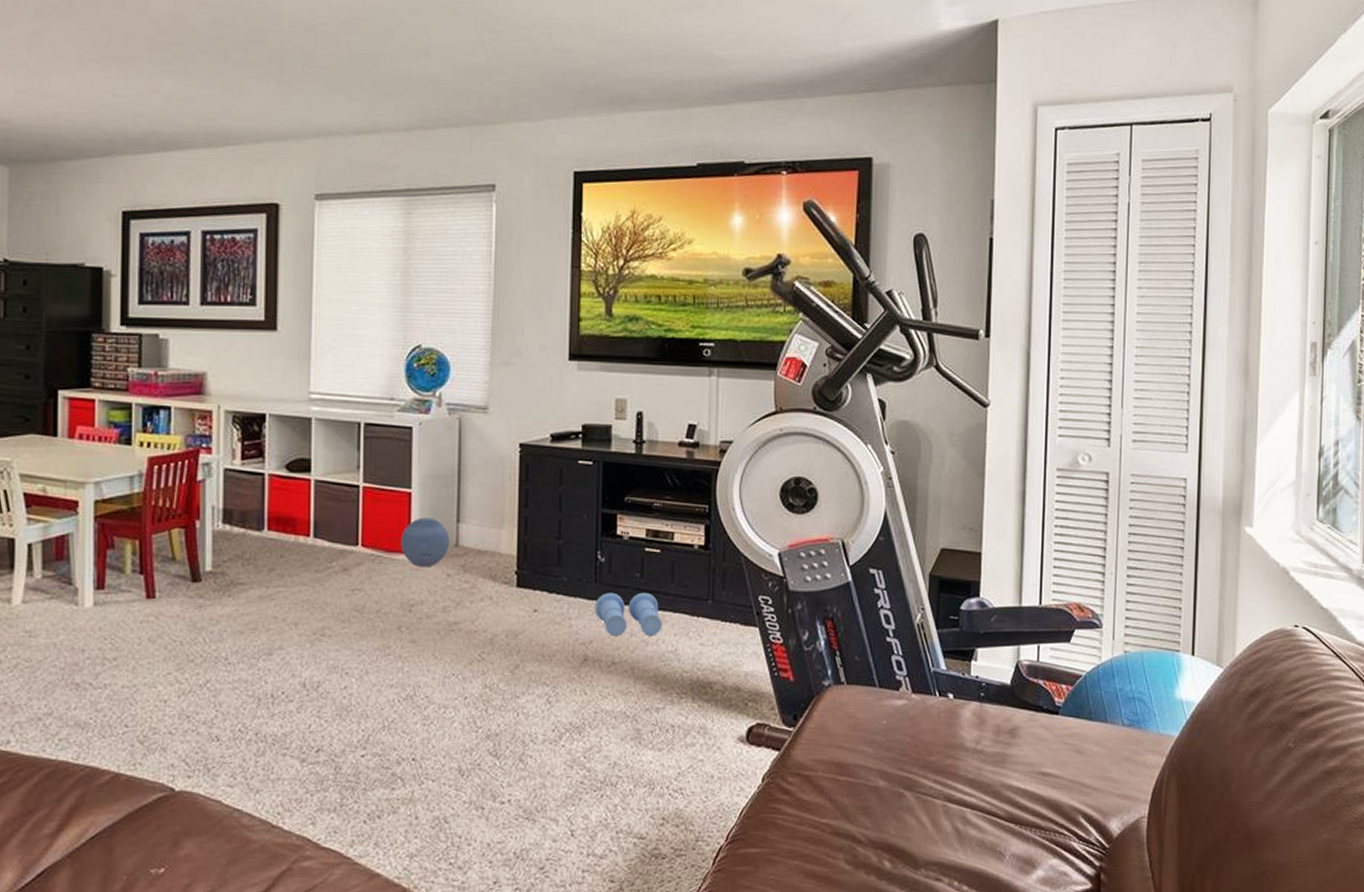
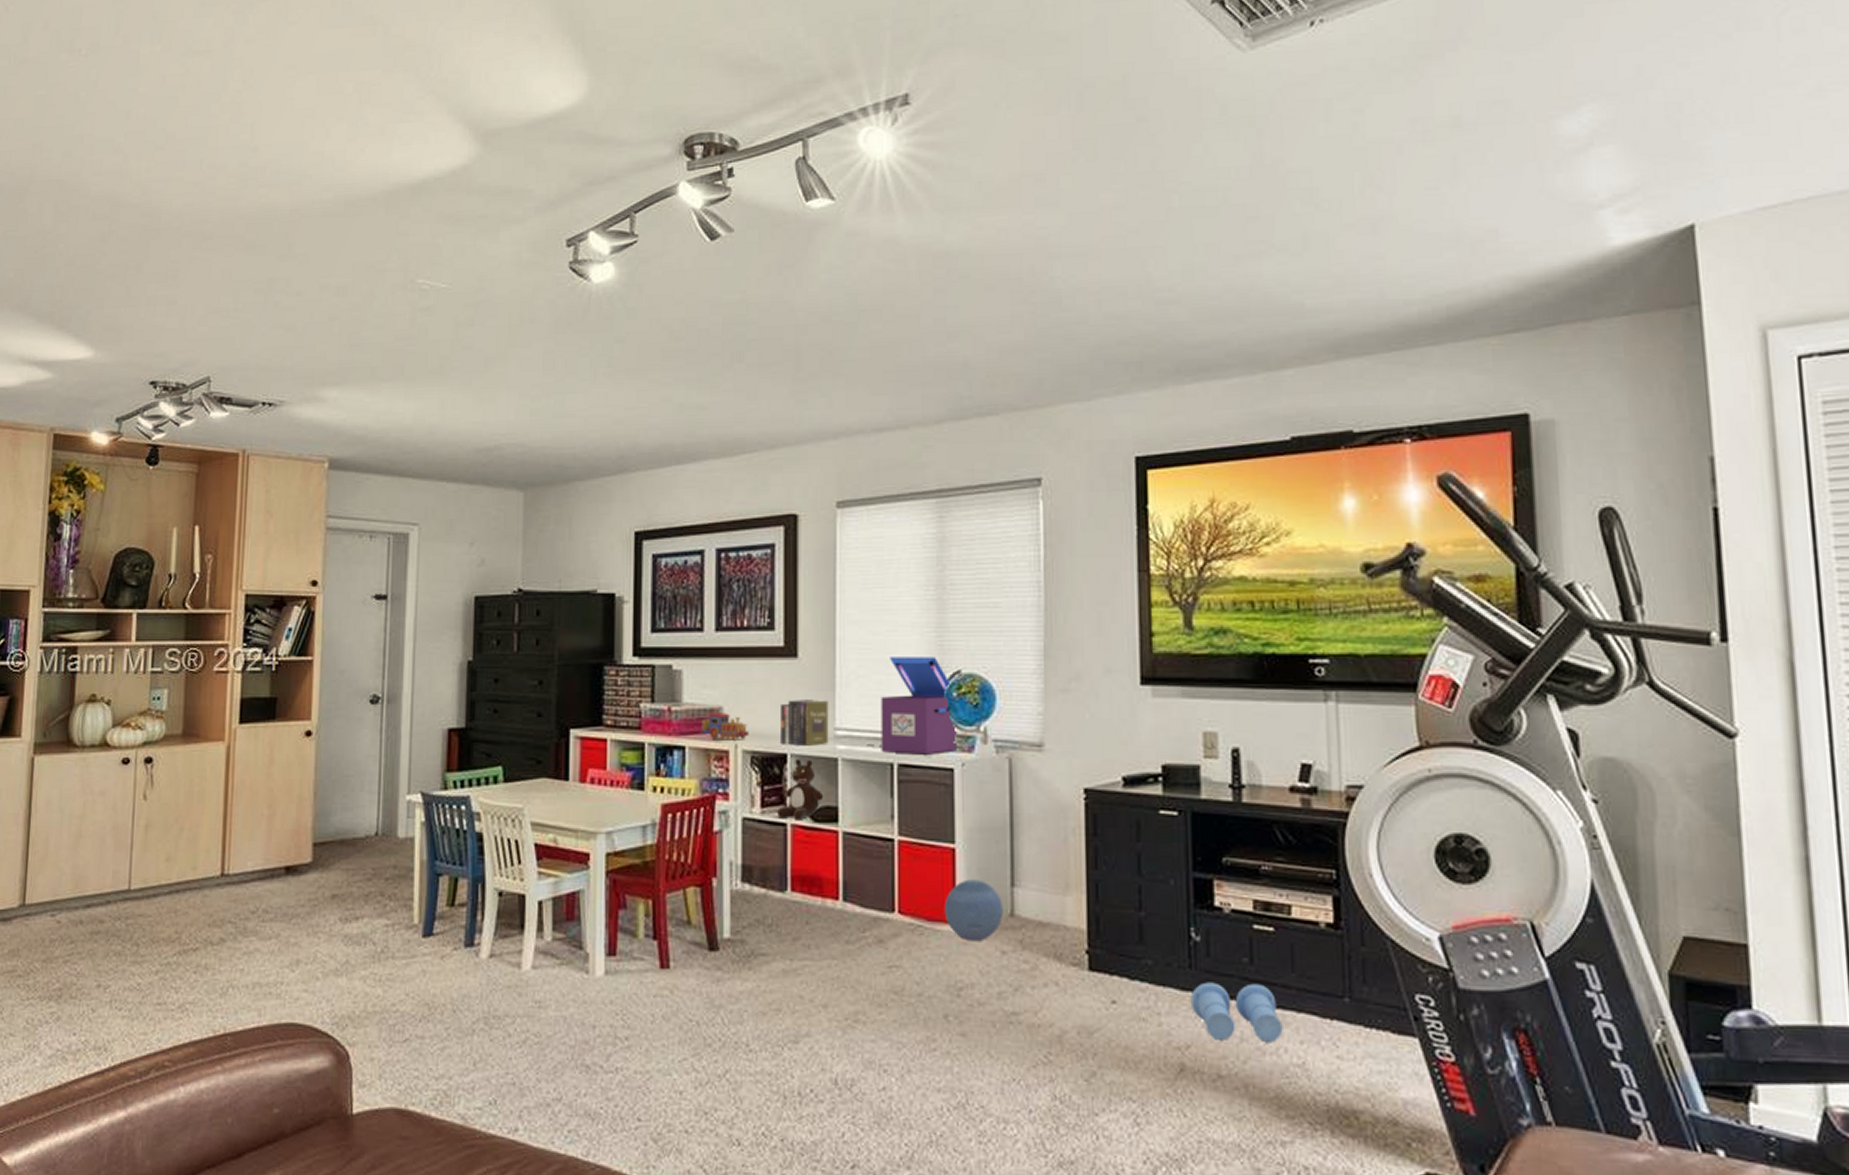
toy train: none [185,377,231,402] -> present [700,713,749,740]
stuffed animal: none [256,418,299,471] -> present [777,759,824,820]
books: none [260,367,304,407] -> present [781,700,829,746]
toy box: none [337,332,417,415] -> present [866,657,958,755]

